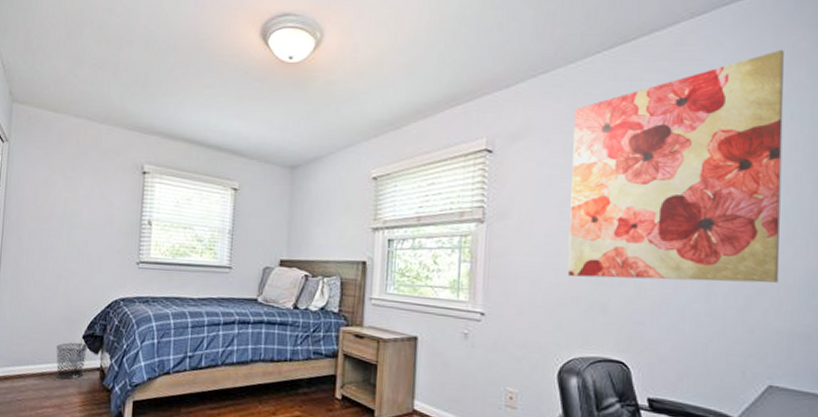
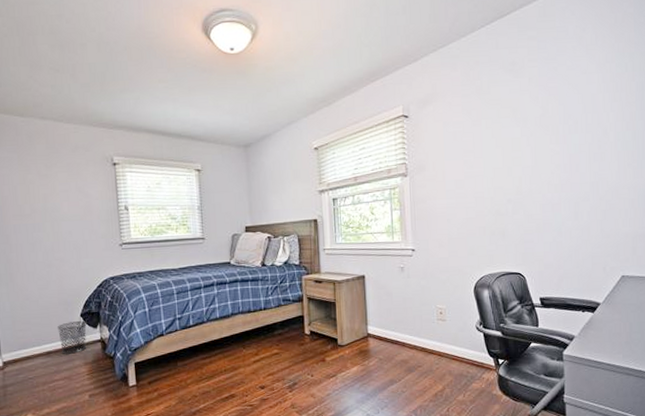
wall art: present [567,49,784,283] -> none [468,14,624,211]

